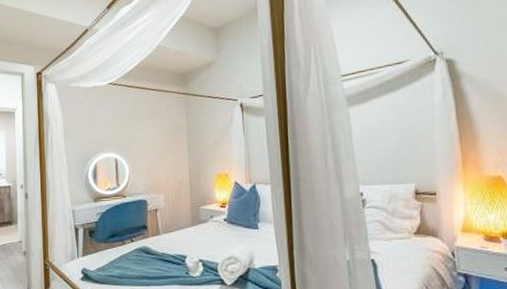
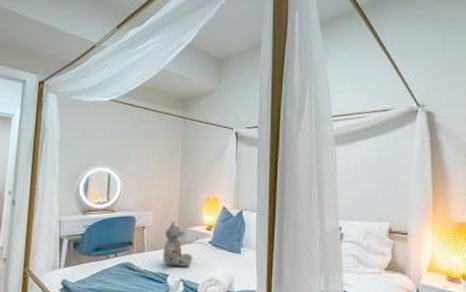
stuffed bear: none [178,200,210,247] -> present [163,220,193,267]

